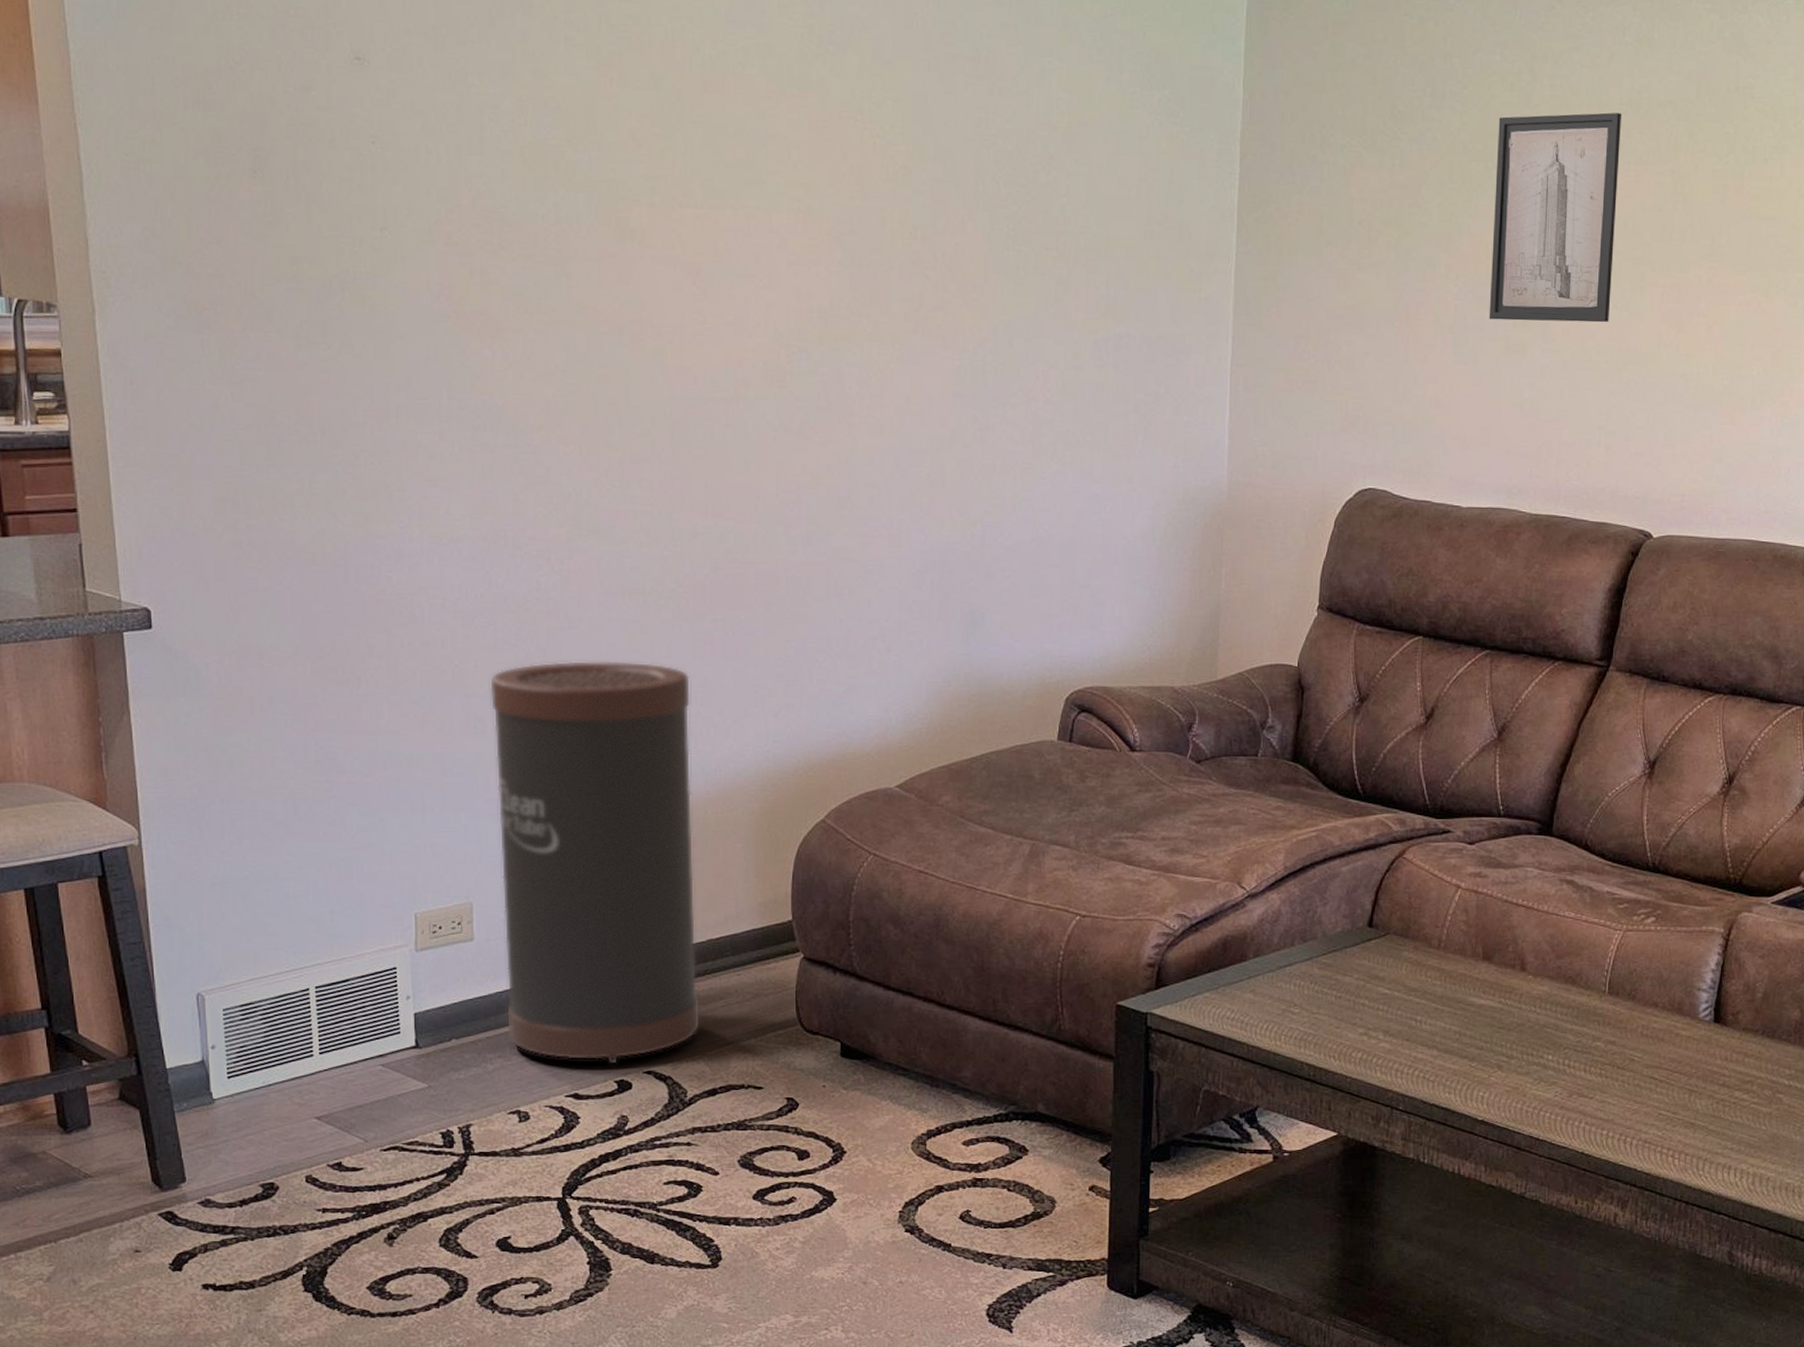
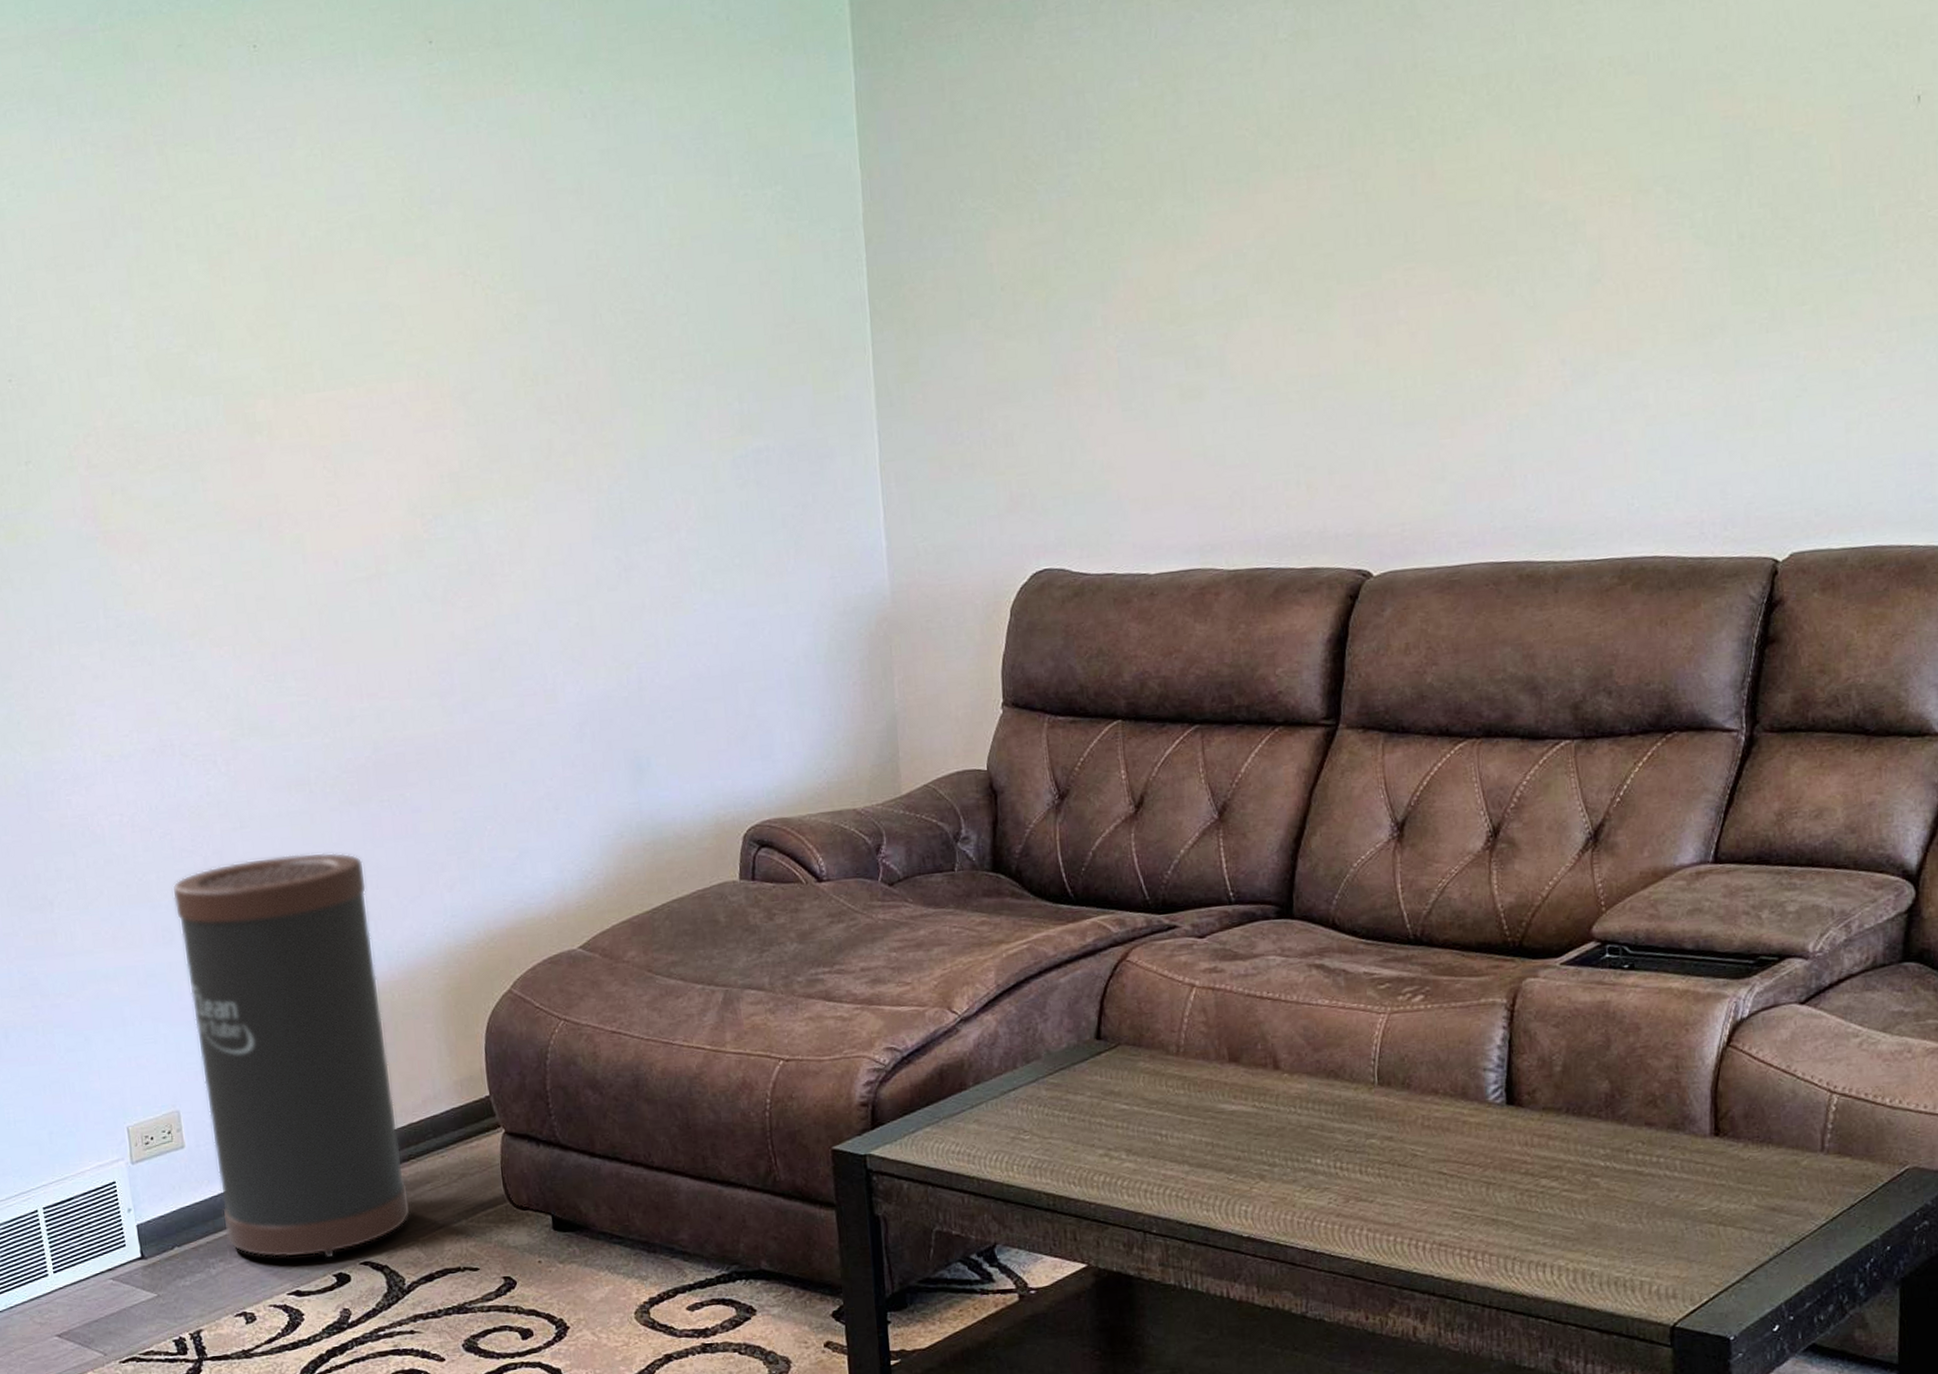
wall art: present [1489,112,1621,323] -> none [1144,118,1295,367]

